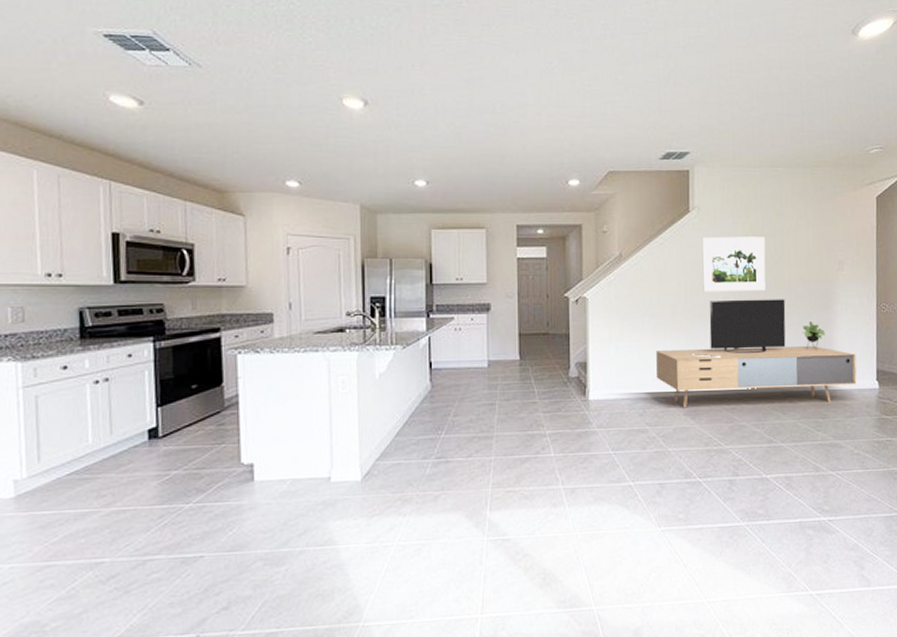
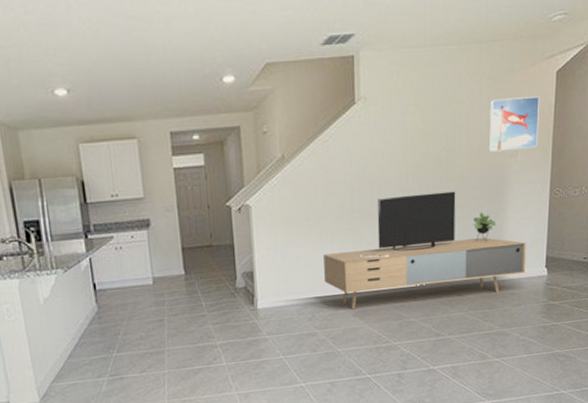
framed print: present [702,236,766,292] -> none [369,125,436,191]
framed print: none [815,217,863,265] -> present [488,96,539,152]

